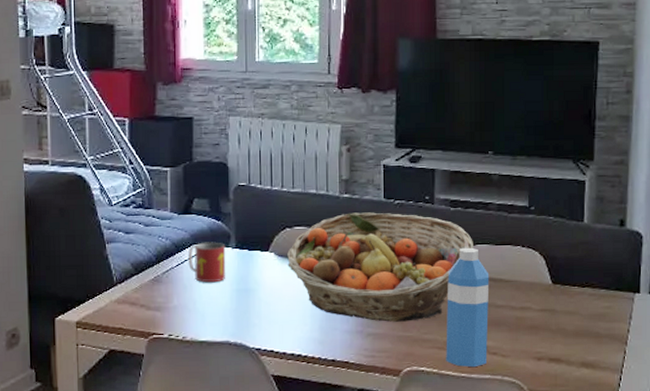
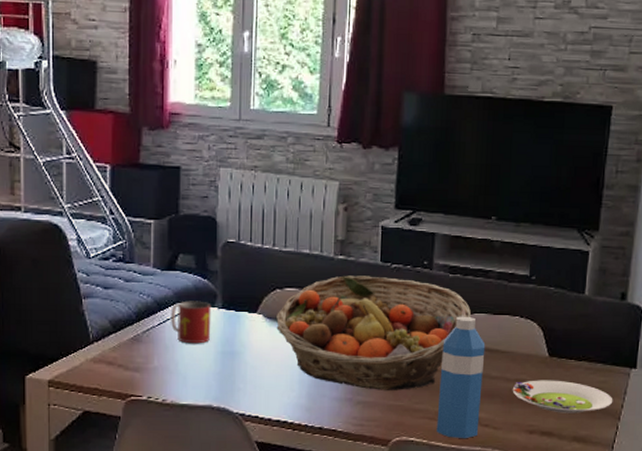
salad plate: none [518,307,619,340] -> present [512,380,613,413]

